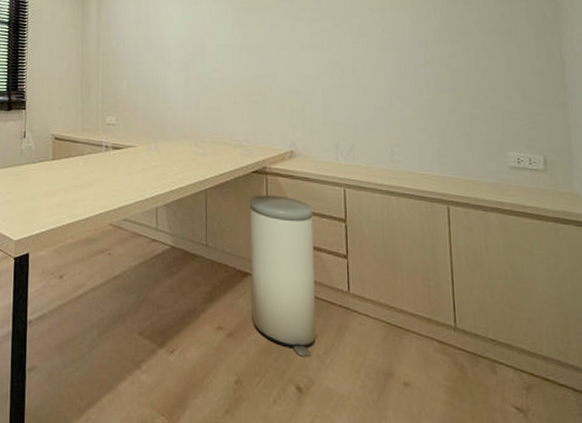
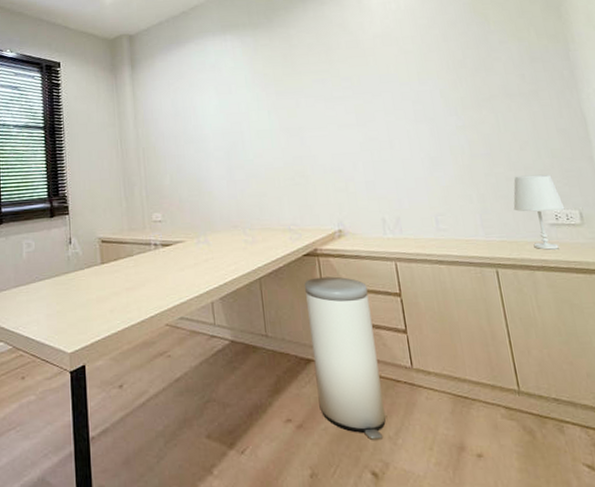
table lamp: none [474,115,529,193] -> present [513,174,565,250]

